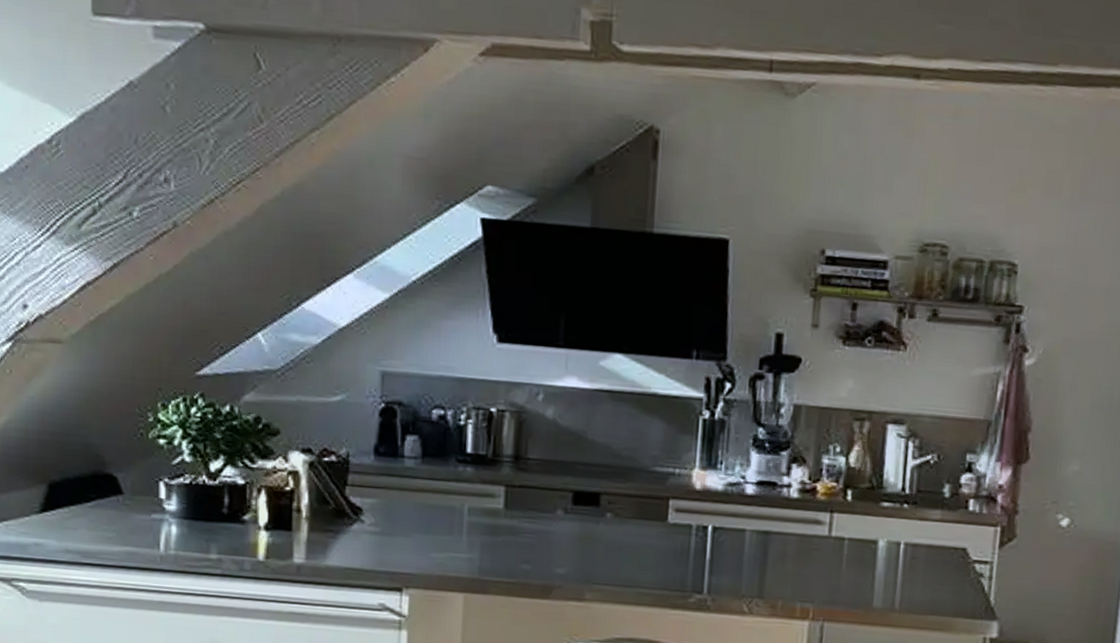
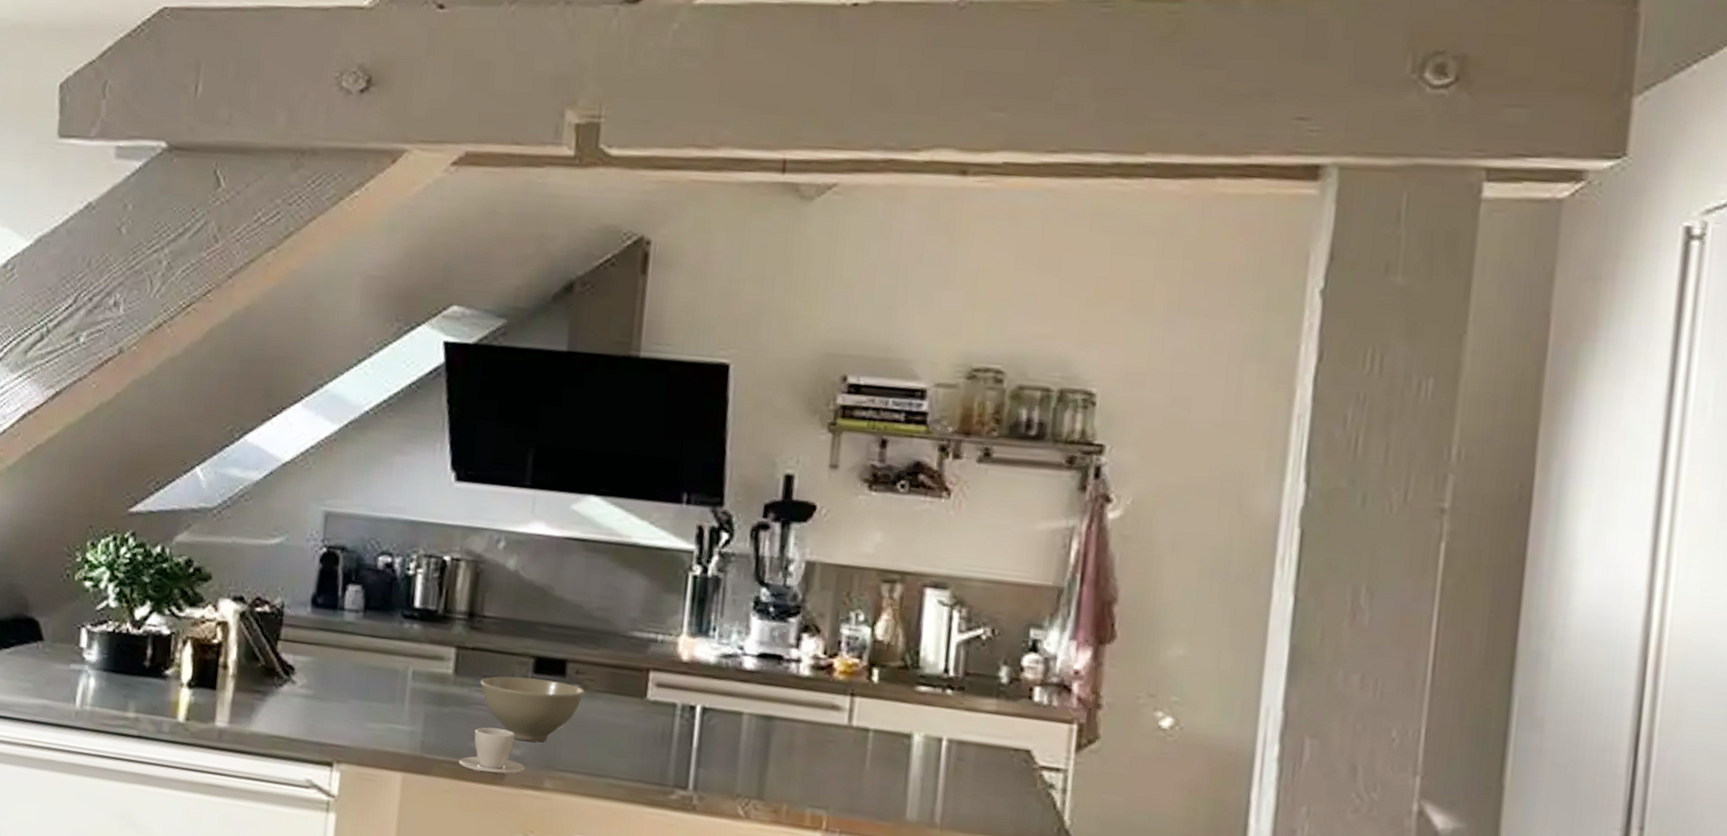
teacup: none [512,551,569,590] -> present [459,727,526,775]
bowl: none [528,508,616,562] -> present [481,676,585,742]

